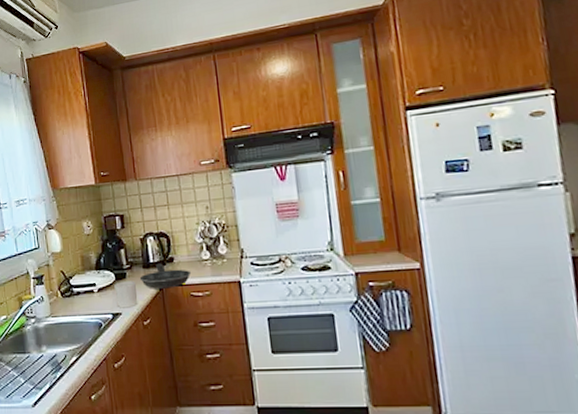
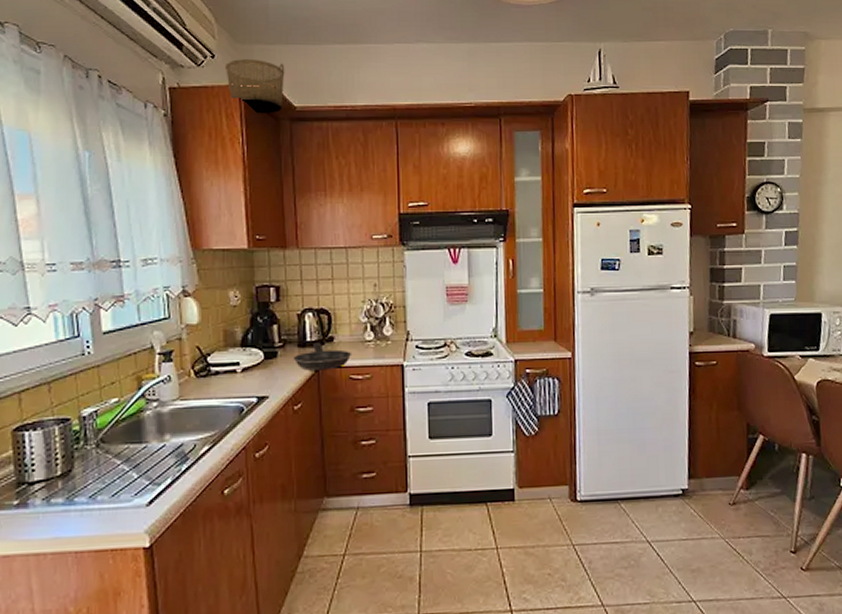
basket: none [67,21,114,69] -> present [225,59,285,114]
mug: present [114,281,138,308] -> none [262,360,289,391]

